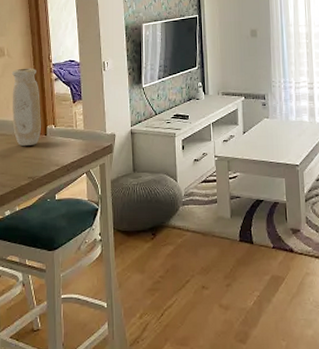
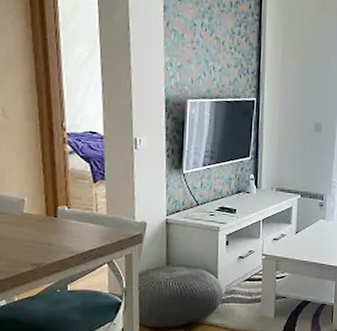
vase: present [11,68,41,147] -> none [8,133,50,228]

